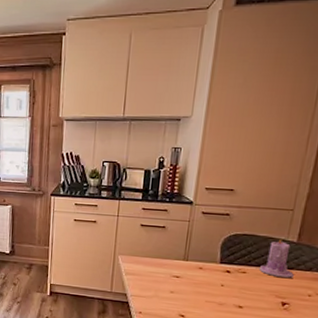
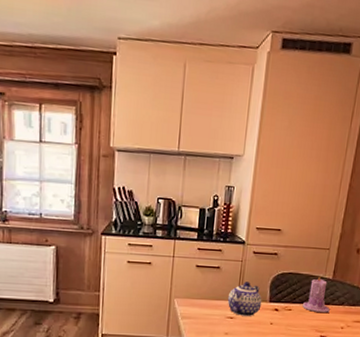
teapot: none [173,241,212,277] -> present [227,281,262,316]

